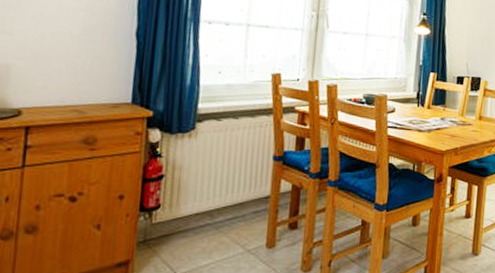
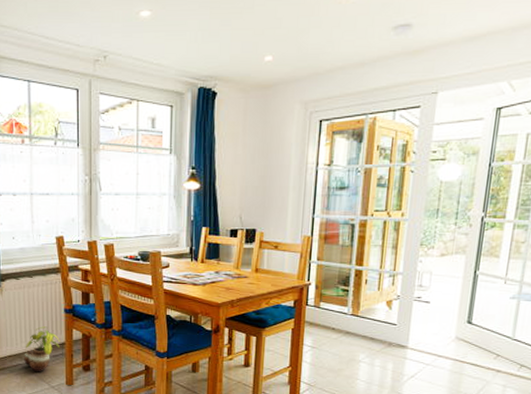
potted plant: none [215,176,265,233] -> present [24,326,61,372]

